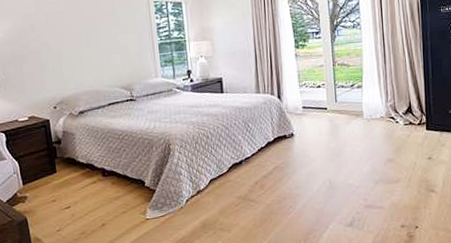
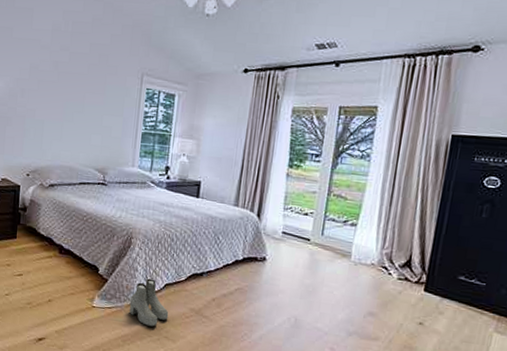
boots: none [180,178,219,224] -> present [129,278,169,327]

